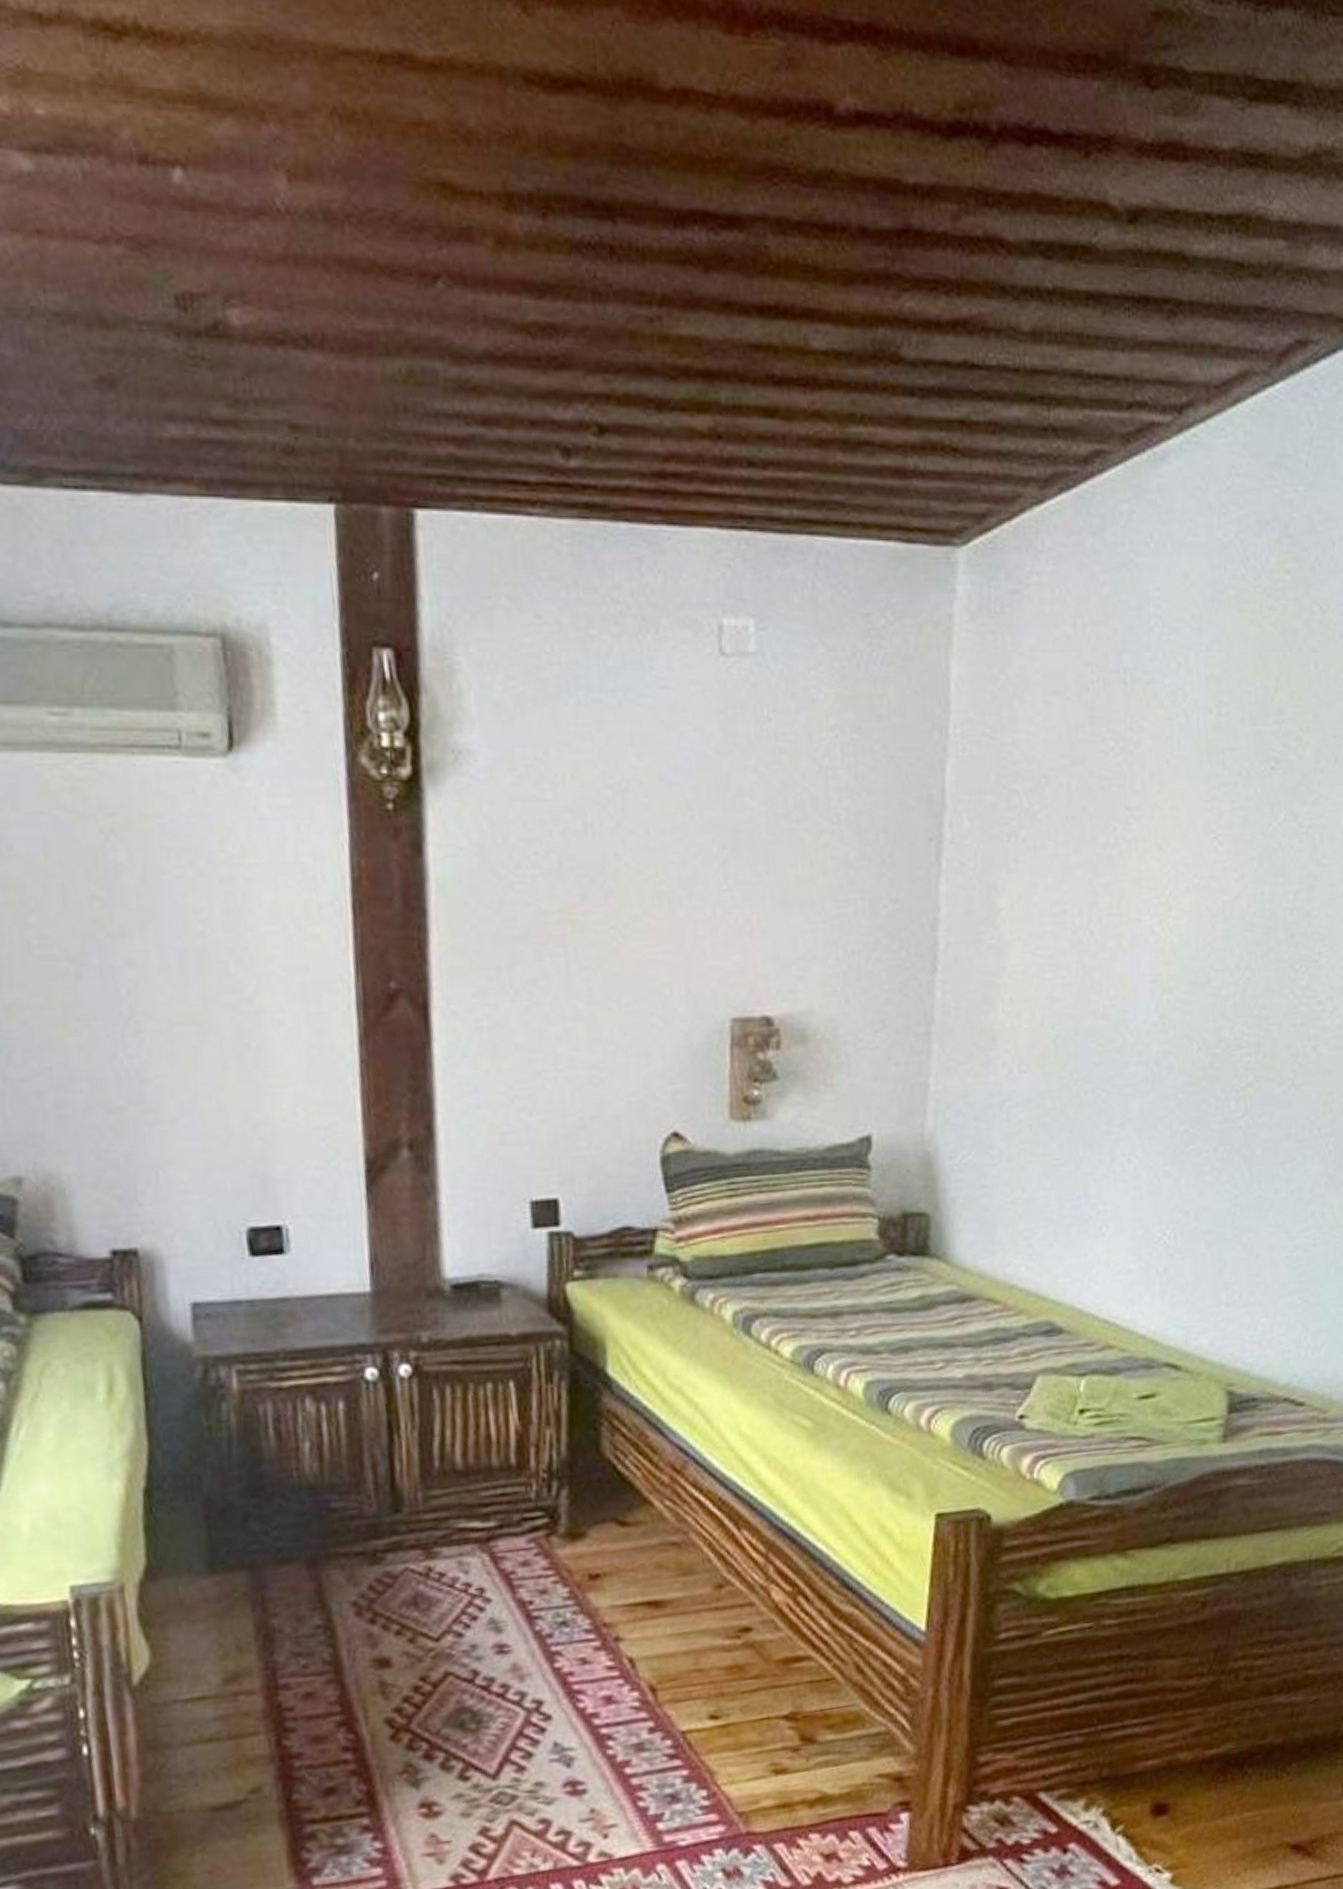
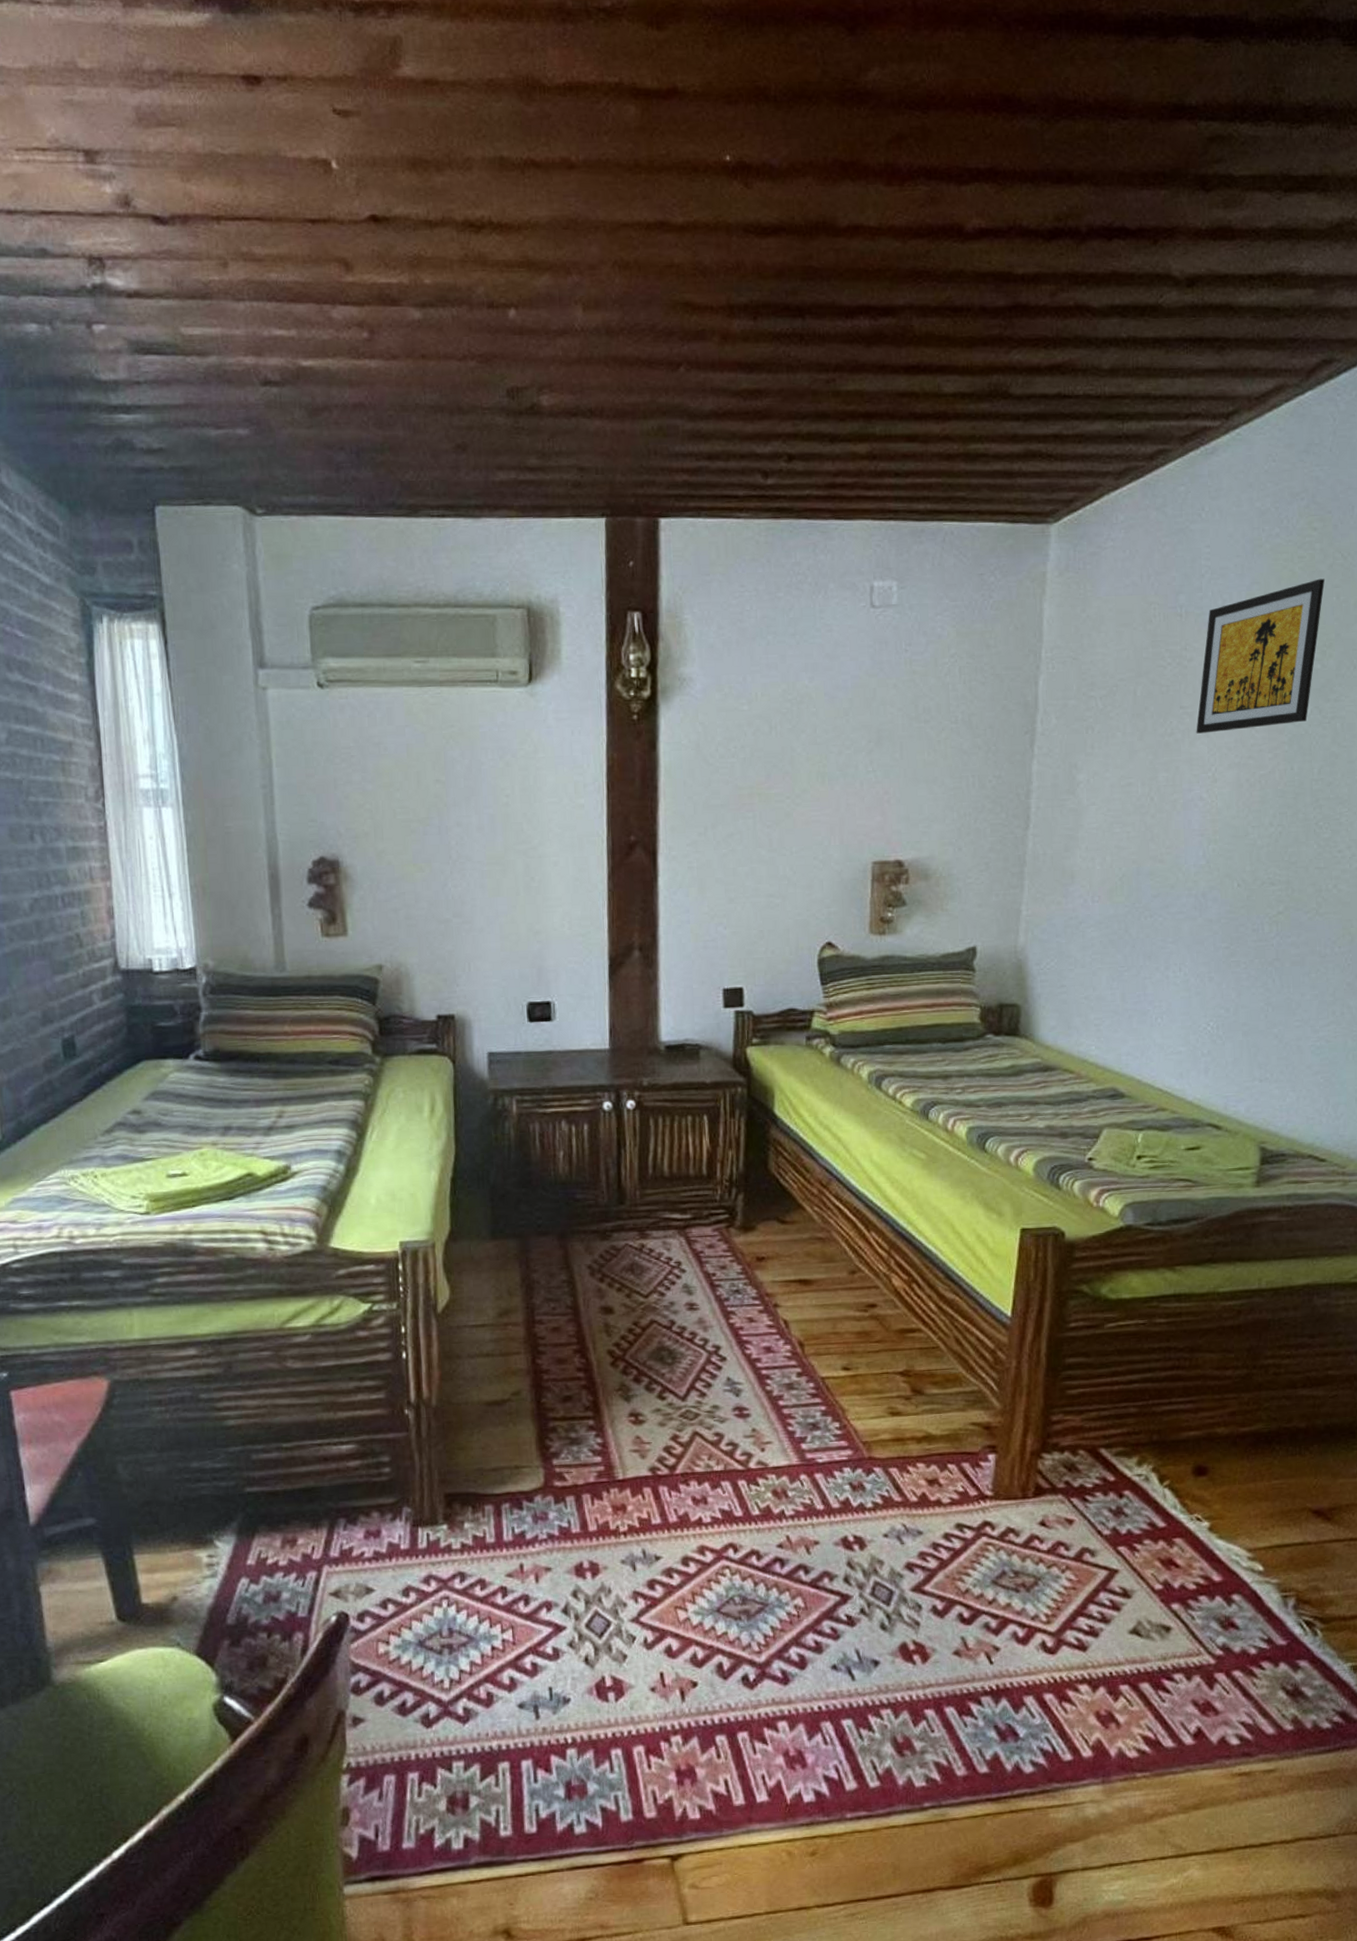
wall art: none [1145,639,1300,845] -> present [1196,578,1325,734]

